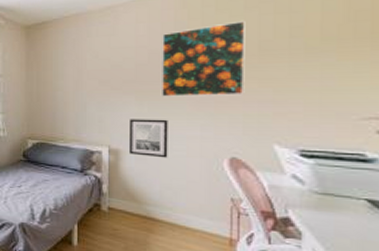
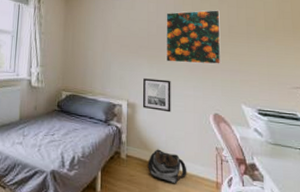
backpack: none [136,200,189,240] -> present [148,149,187,184]

